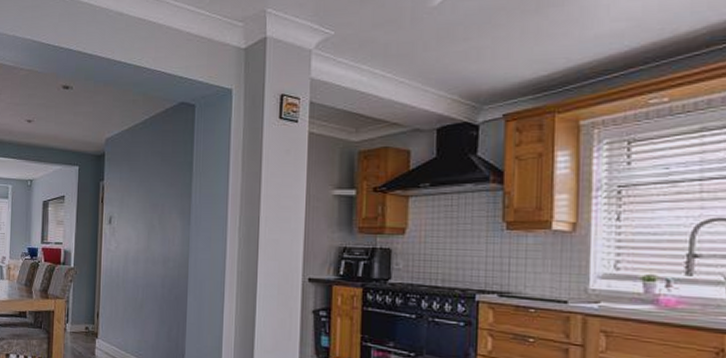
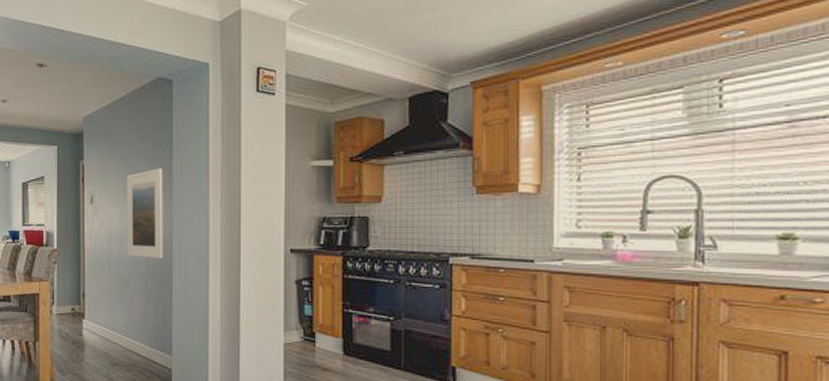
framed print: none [142,192,182,283] -> present [126,168,163,259]

